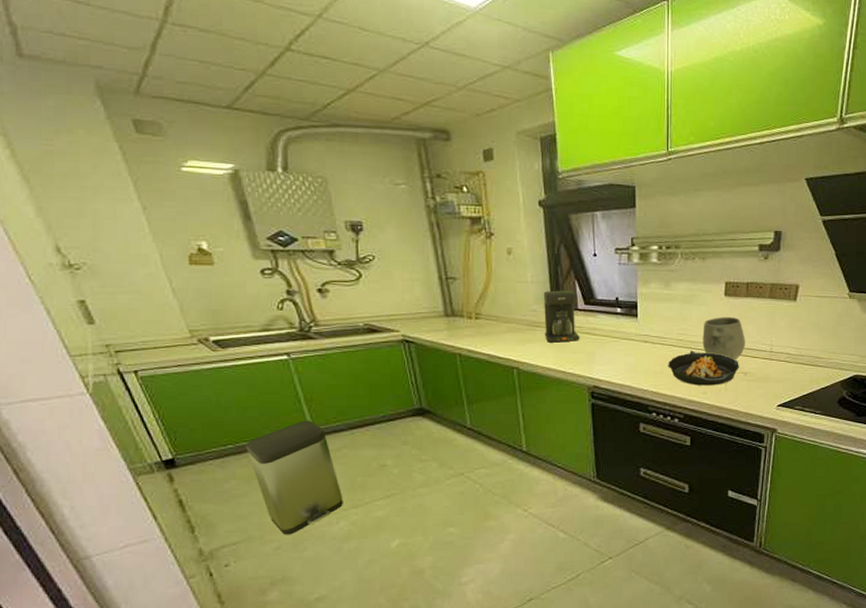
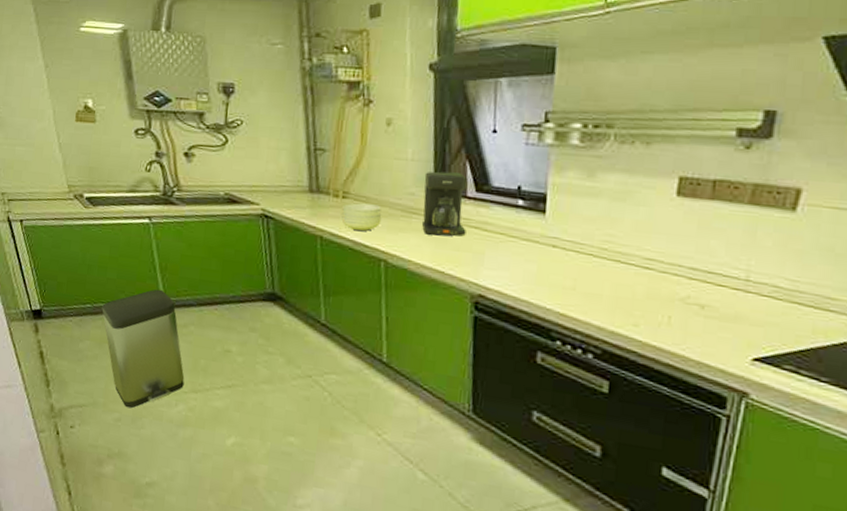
bowl: none [476,322,511,346] -> present [341,203,382,232]
wok: present [668,351,740,386] -> none [583,265,694,318]
ceramic pot: present [702,316,745,360] -> none [637,223,706,286]

